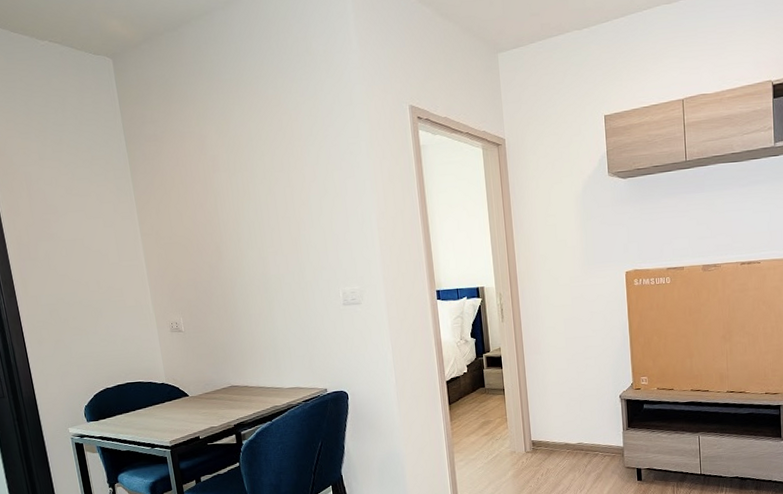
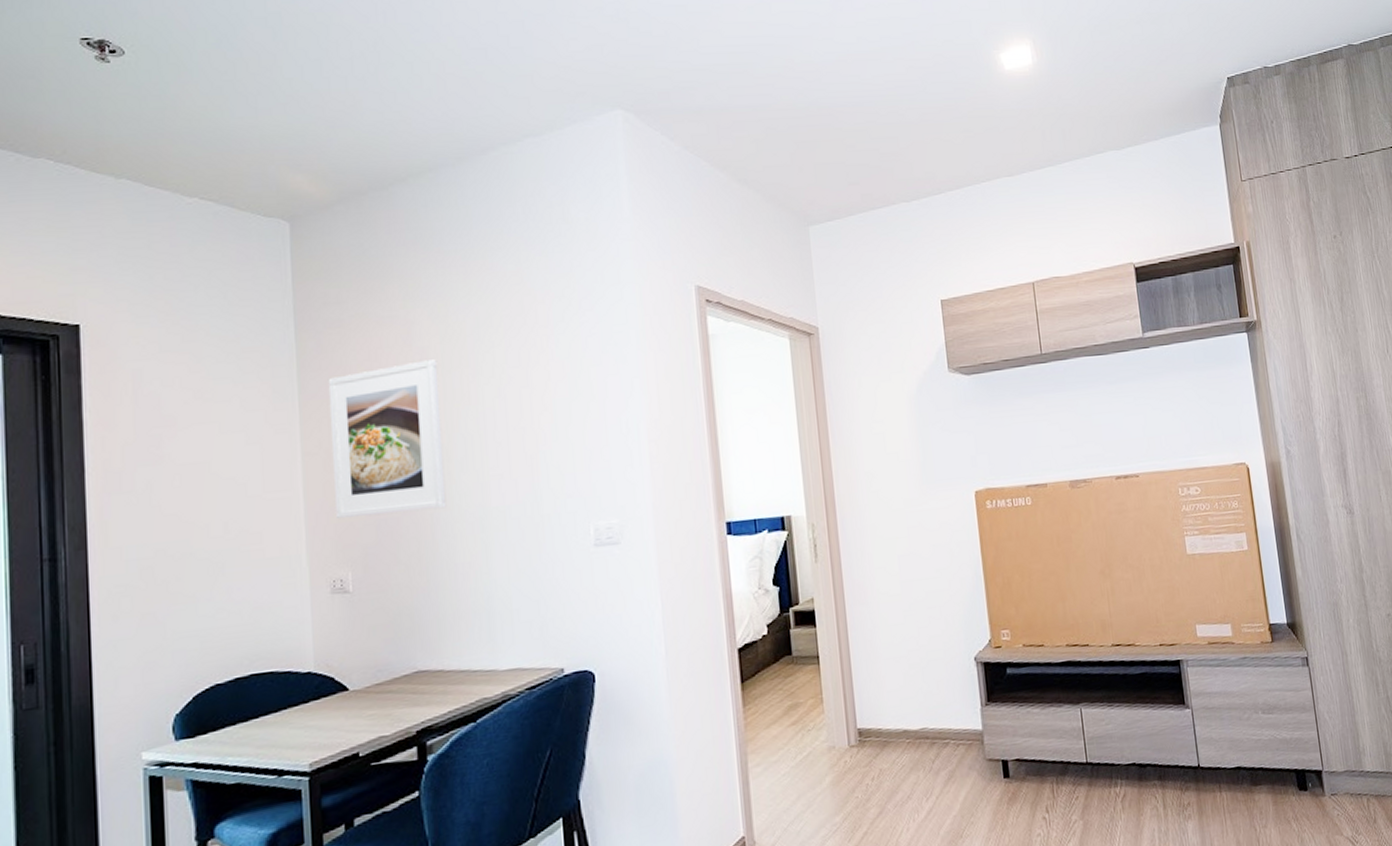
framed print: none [152,165,240,281] -> present [328,359,447,520]

